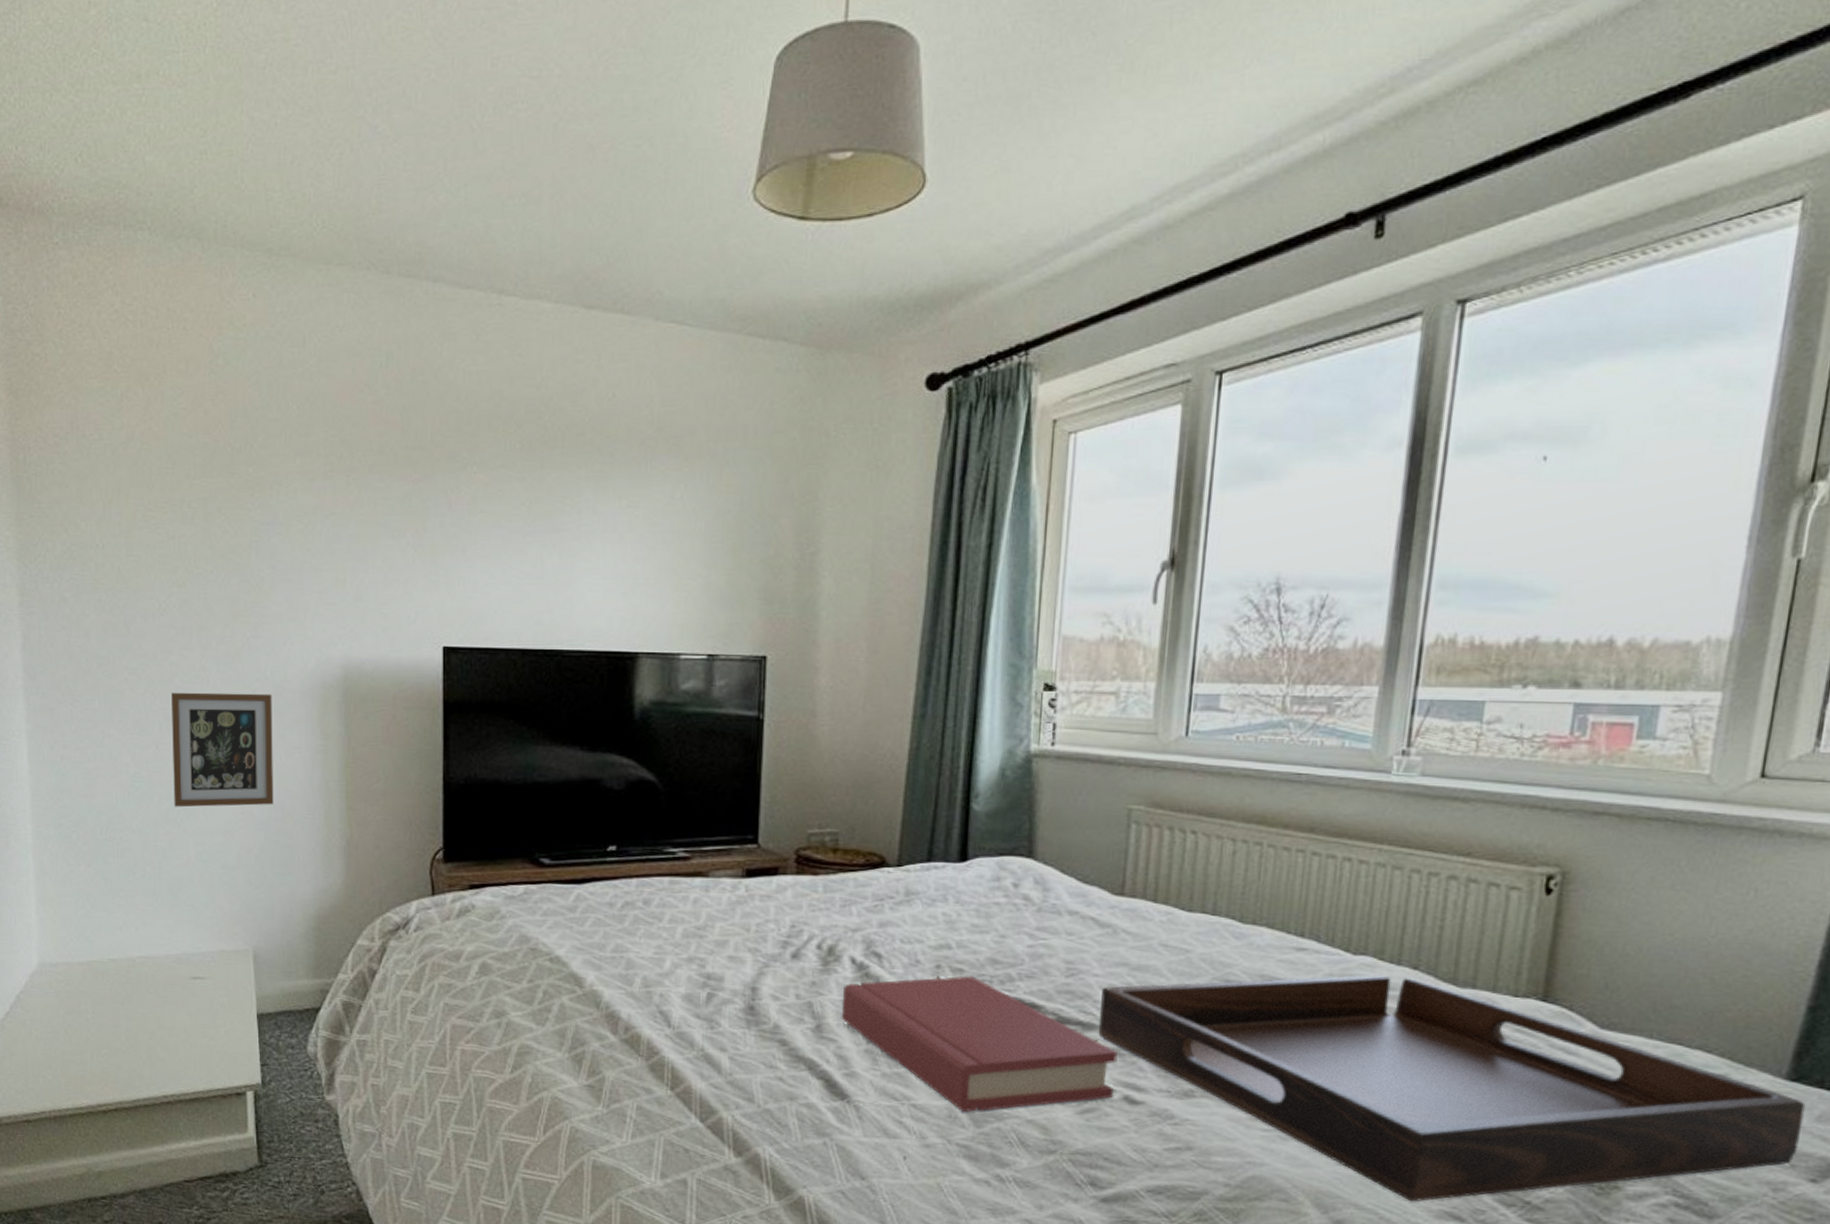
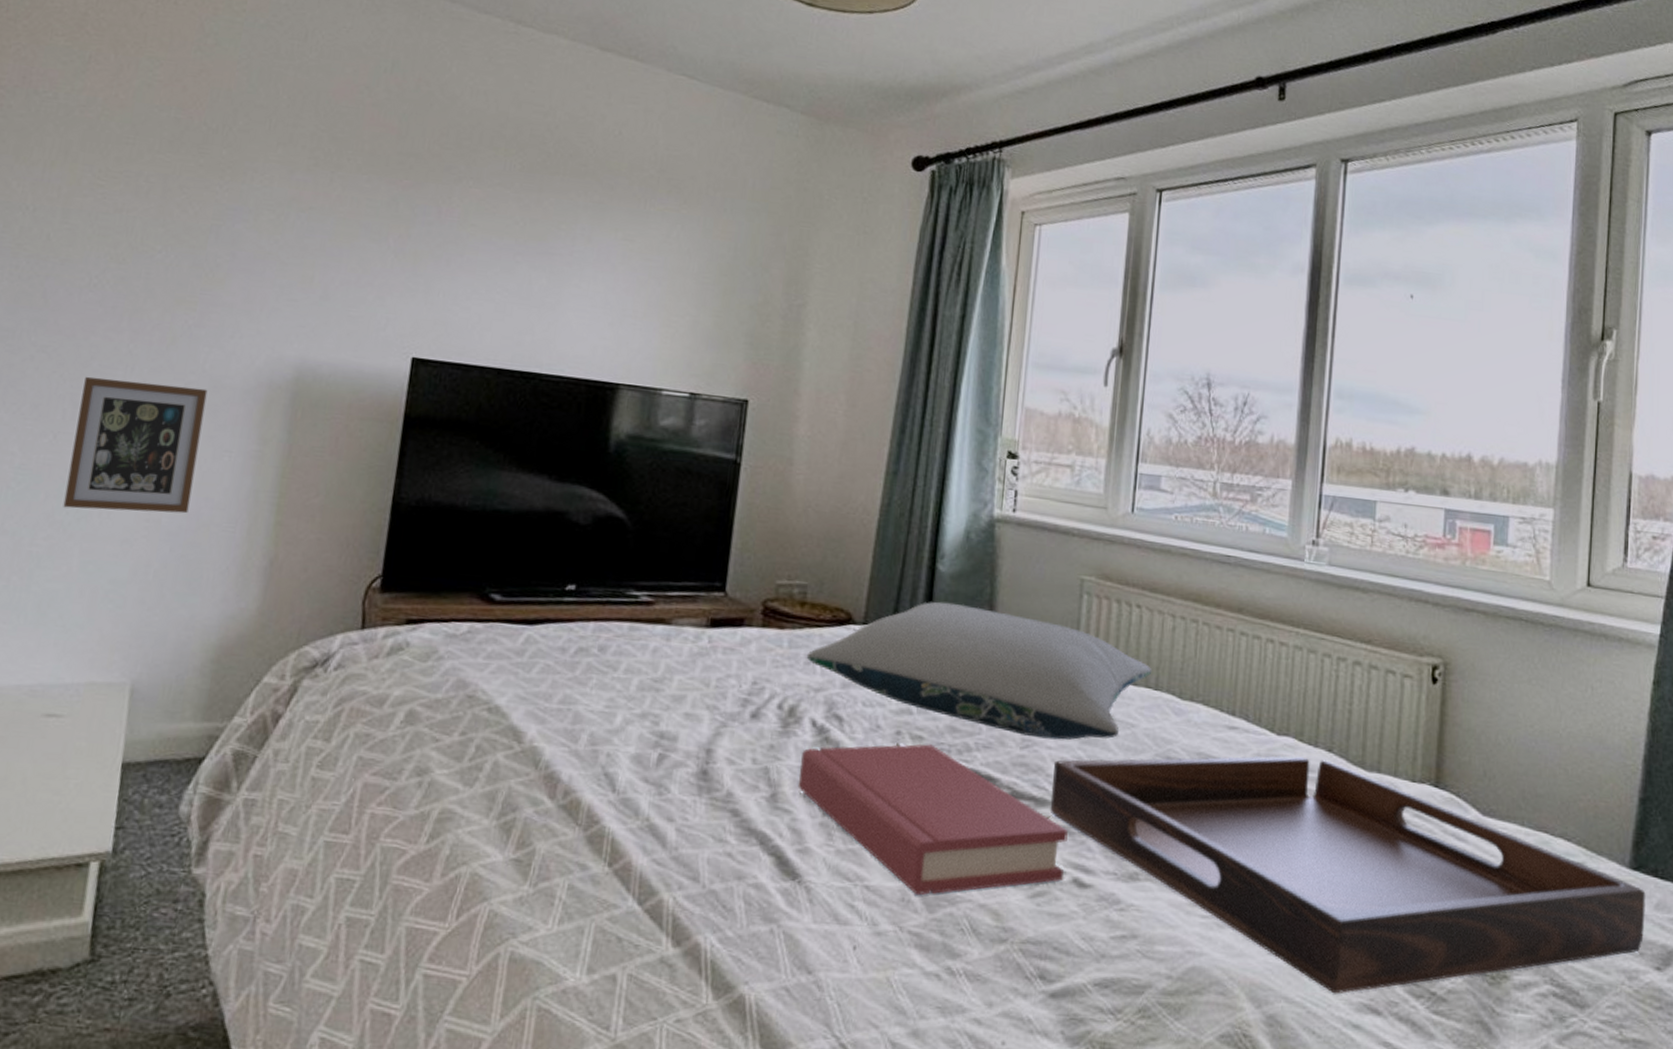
pillow: none [842,840,1210,968] -> present [806,601,1153,740]

